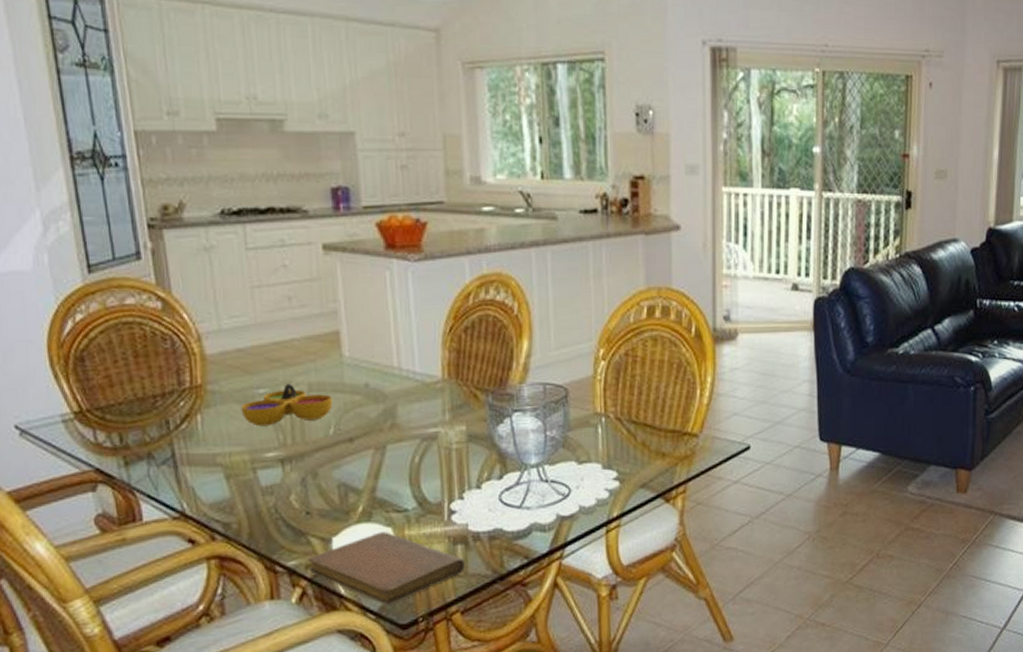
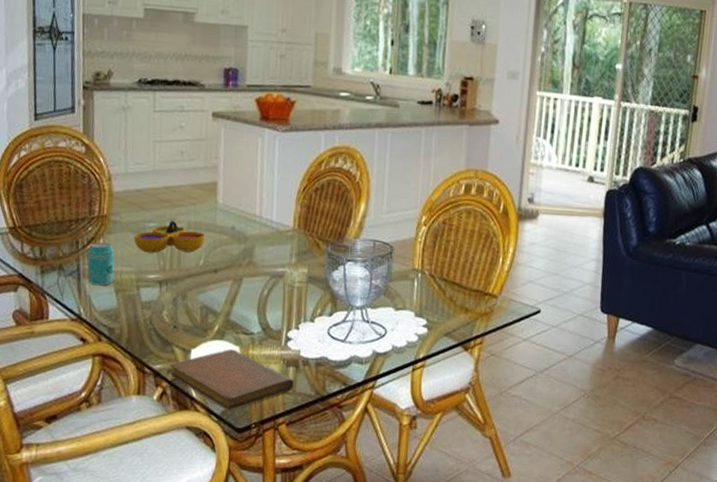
beverage can: none [183,419,222,473] -> present [88,242,115,286]

